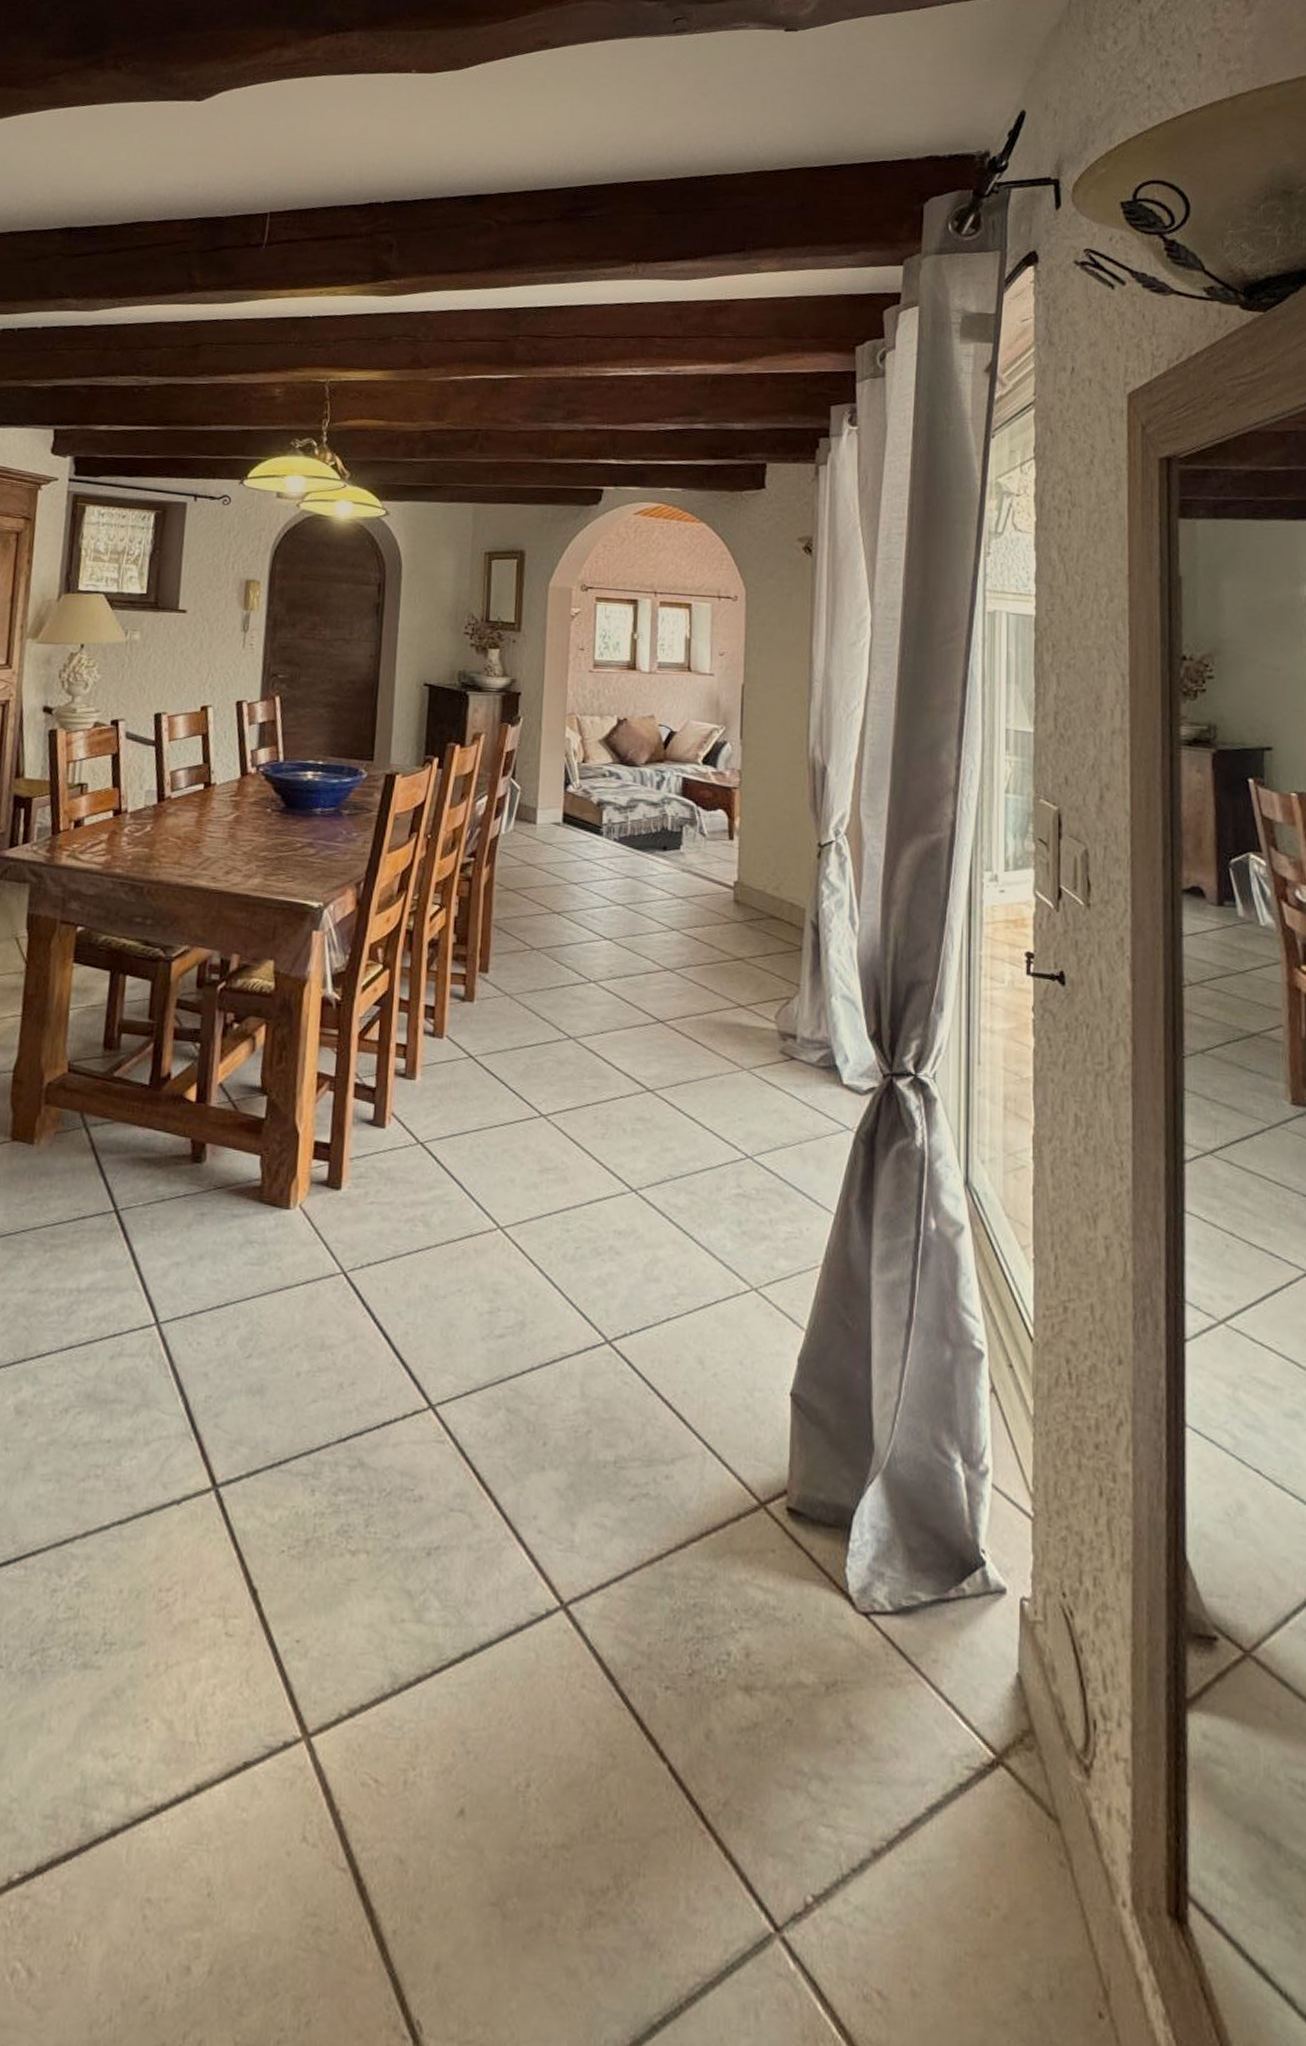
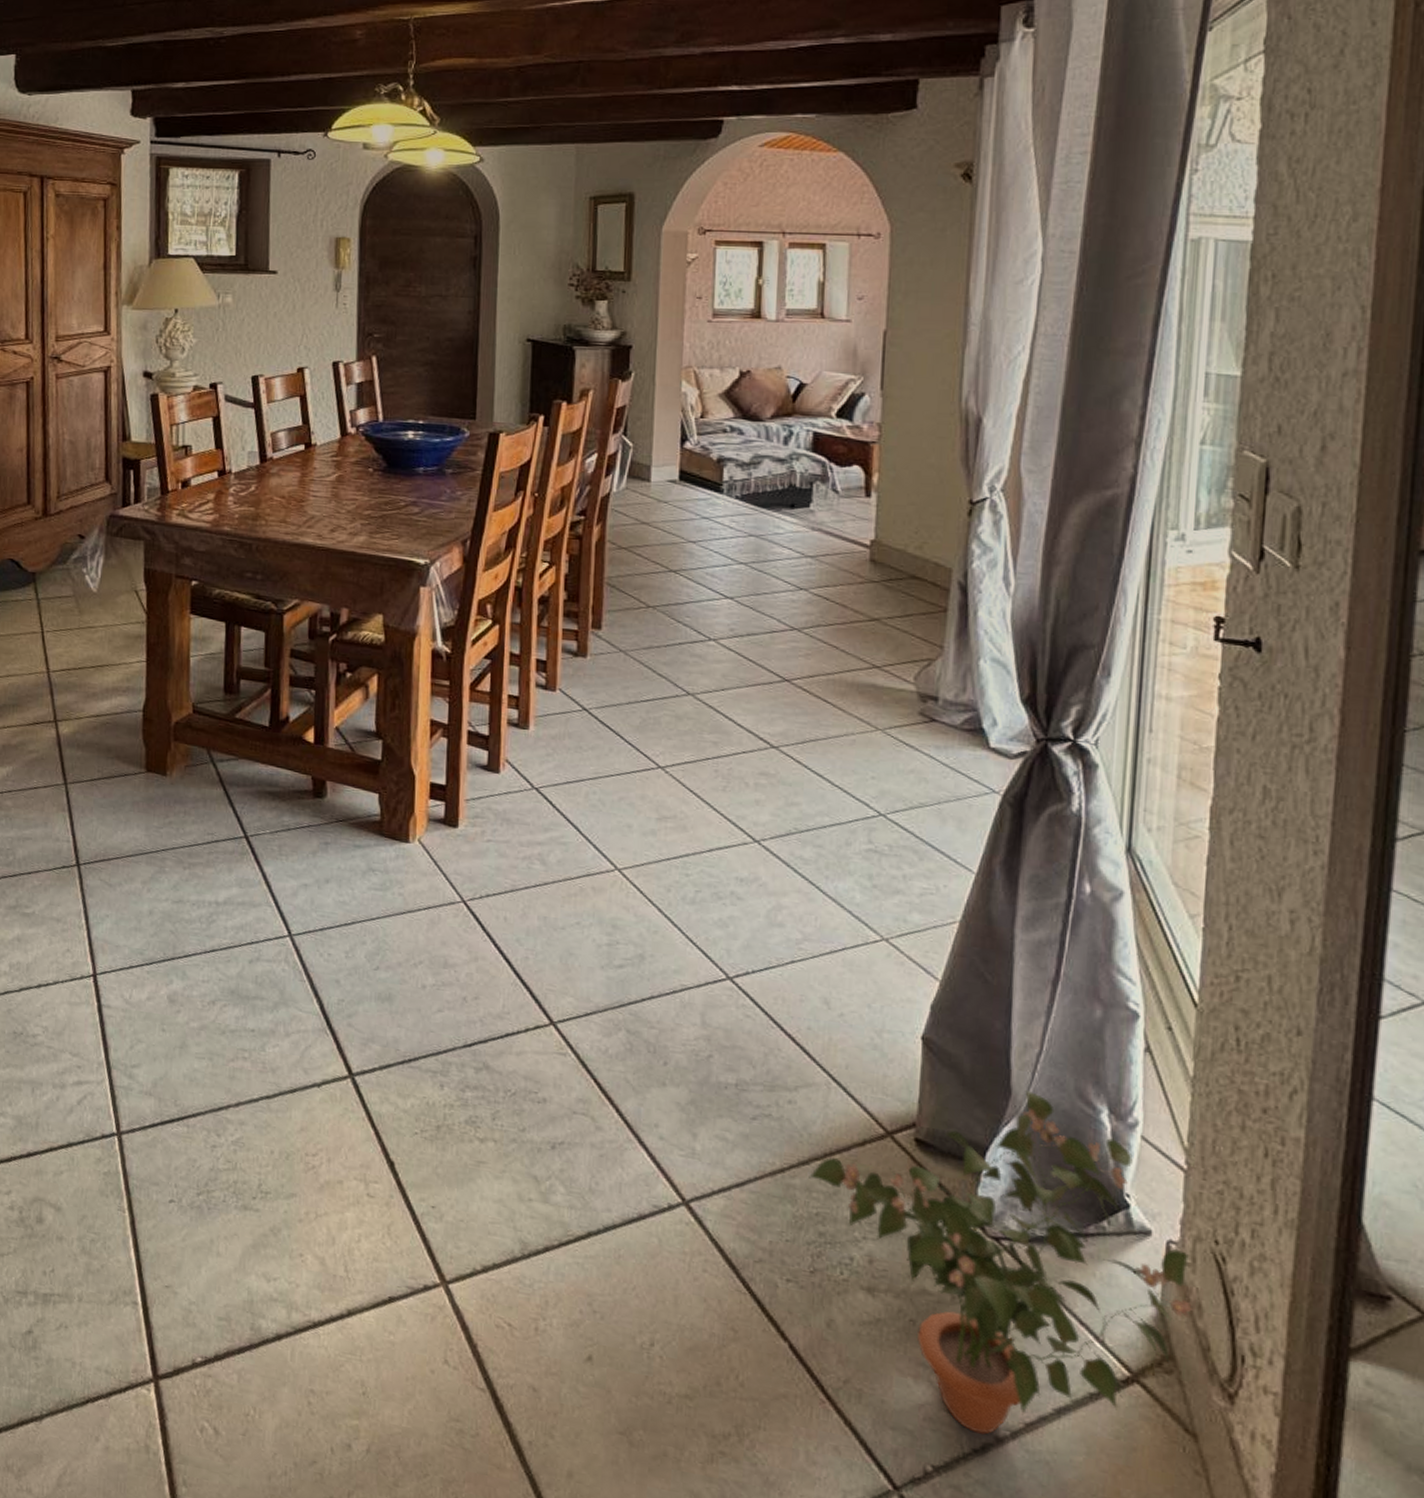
potted plant: none [686,1444,1047,1849] -> present [809,1091,1192,1435]

